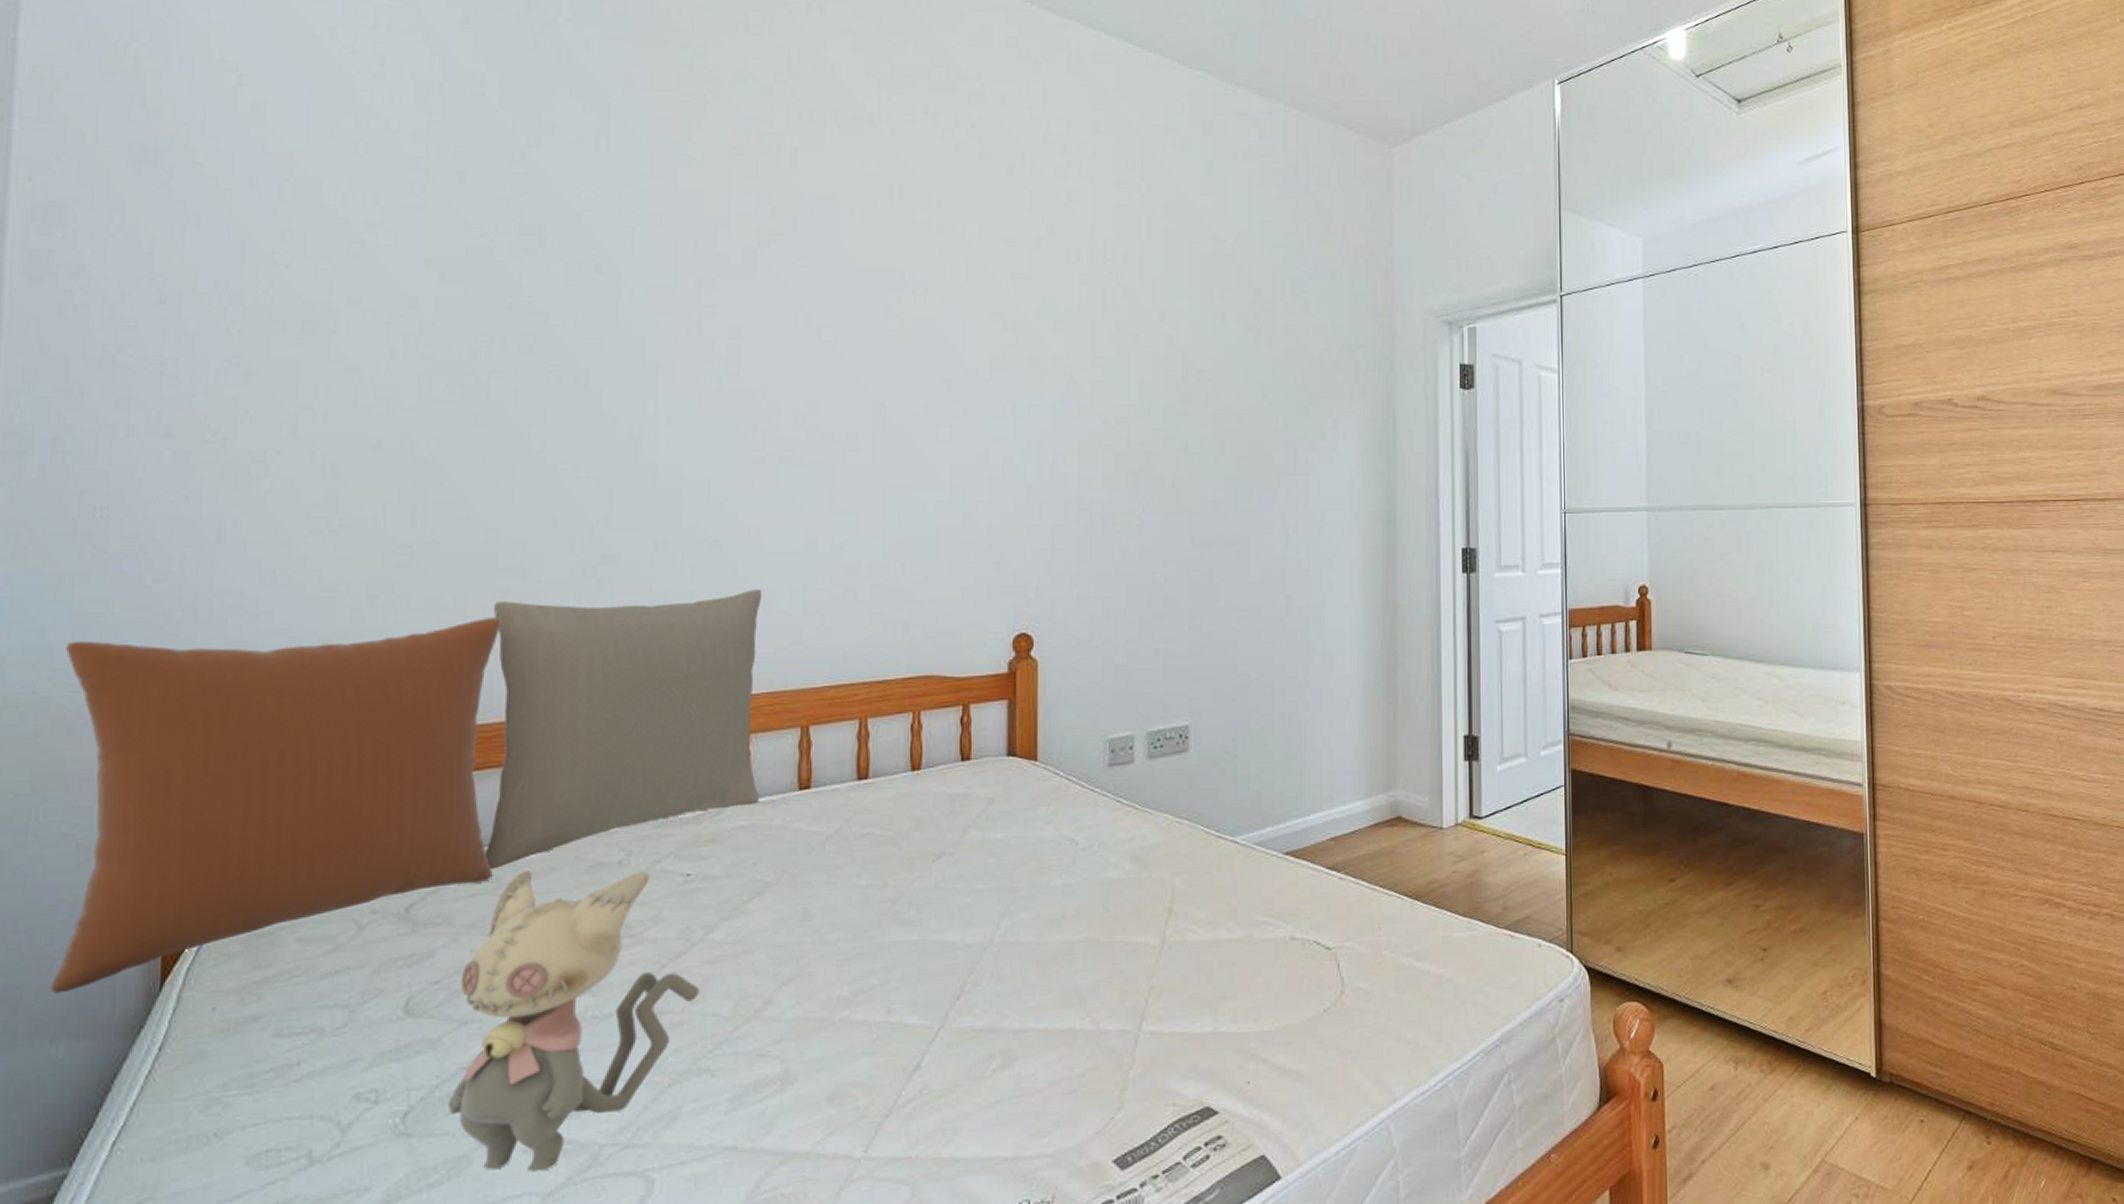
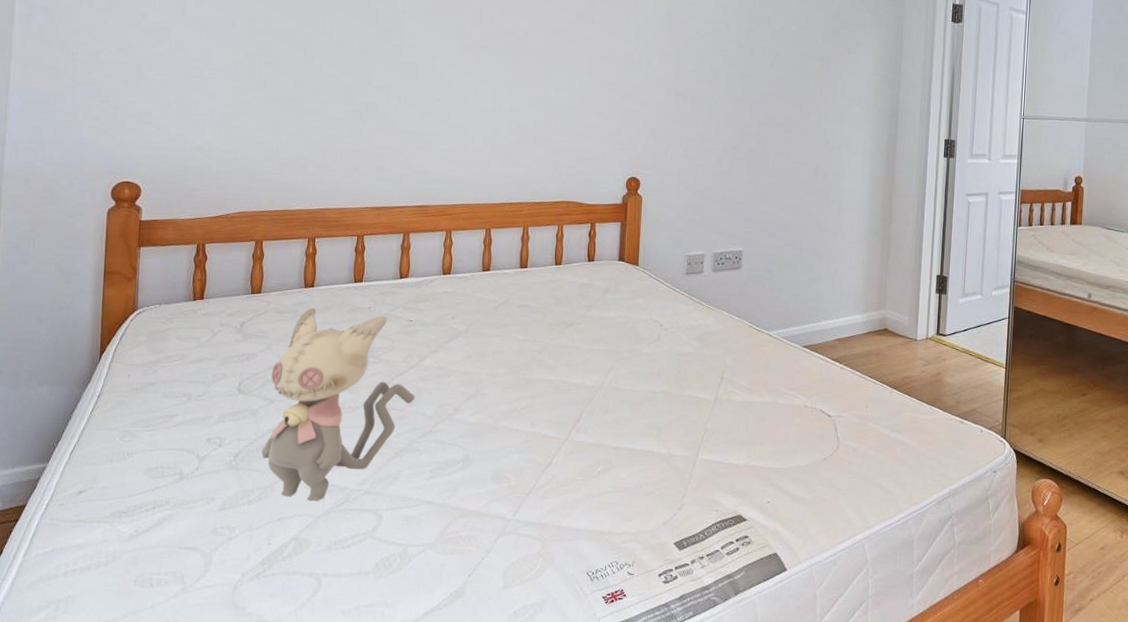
pillow: present [50,616,501,994] -> none [39,136,303,356]
pillow: present [484,589,763,870] -> none [288,130,465,305]

